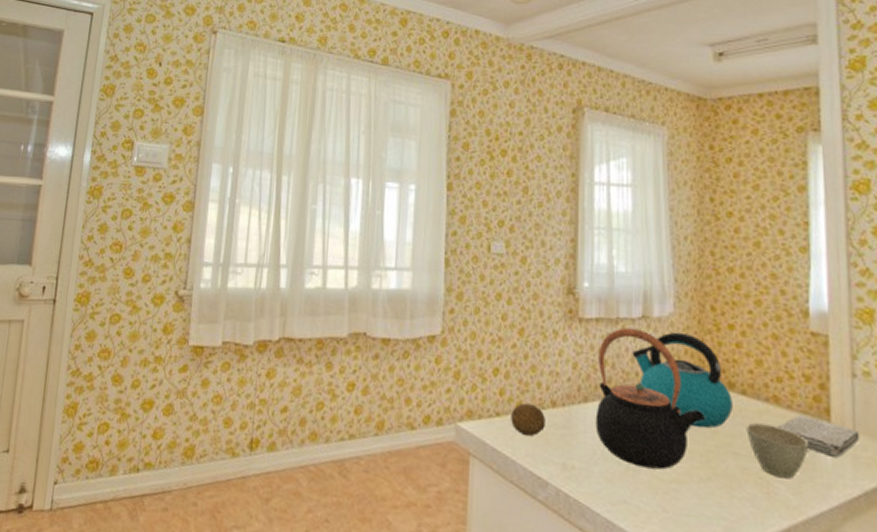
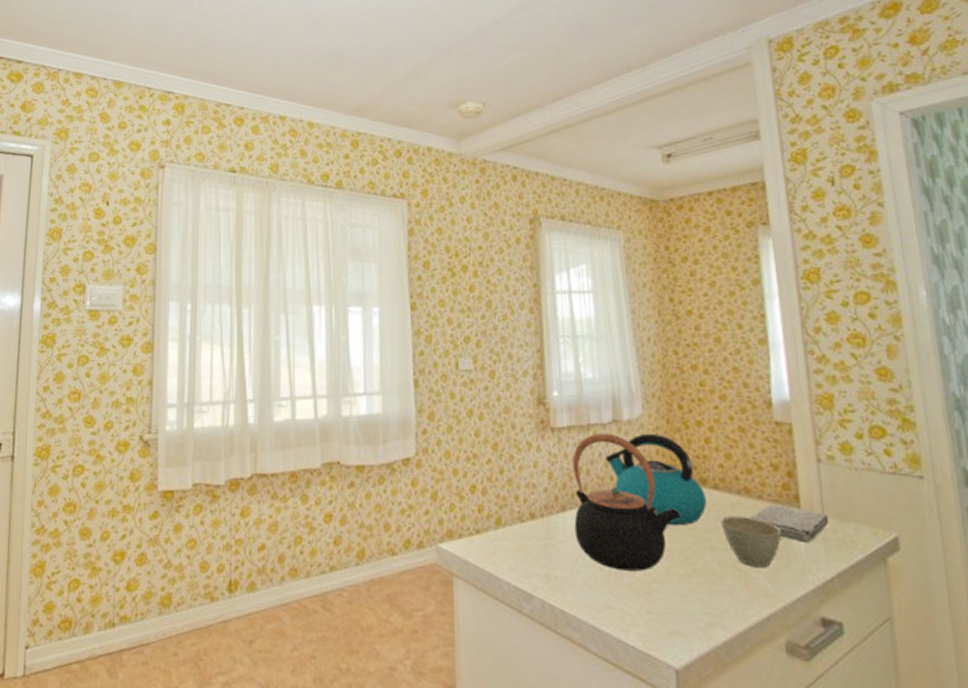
fruit: present [511,403,545,437] -> none [491,518,526,551]

